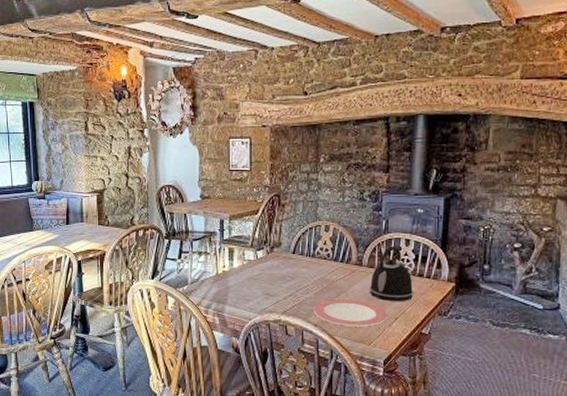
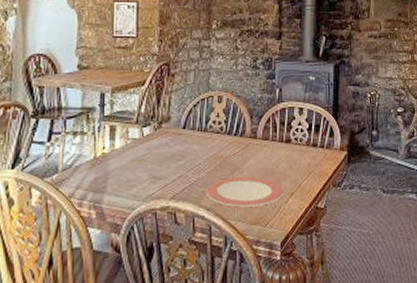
kettle: present [369,247,413,301] -> none [264,116,308,175]

